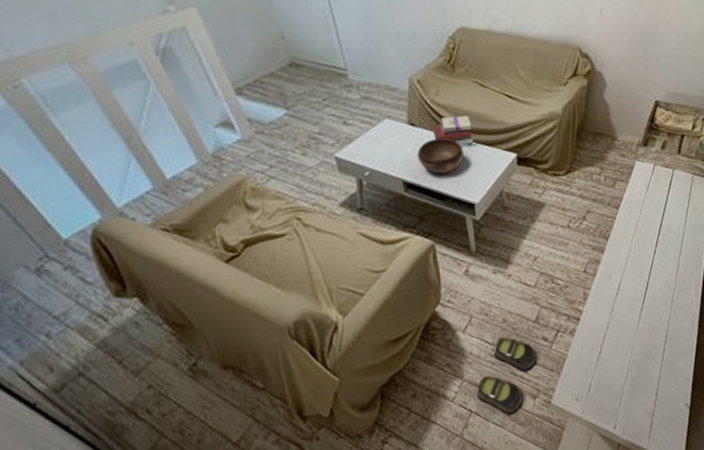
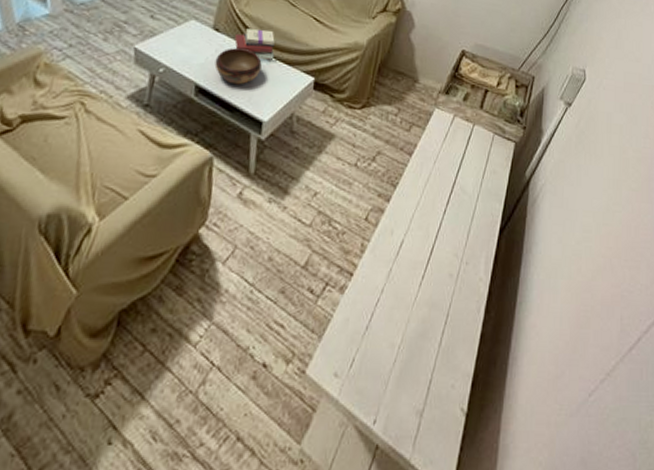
slippers: present [476,336,536,415] -> none [222,278,298,379]

